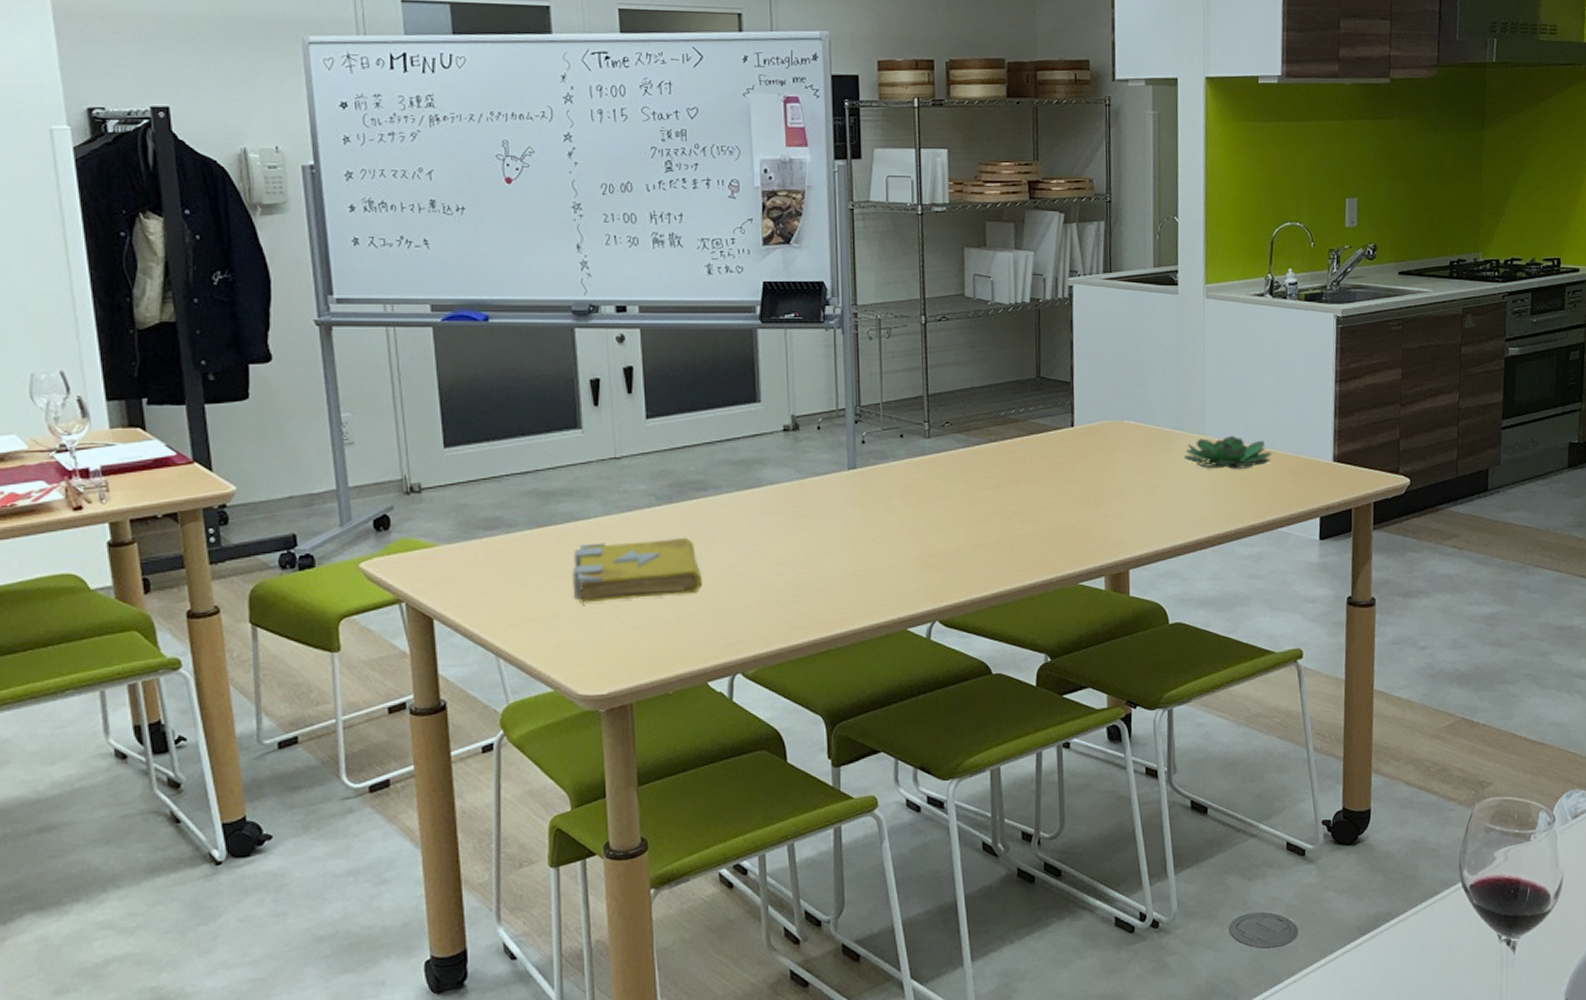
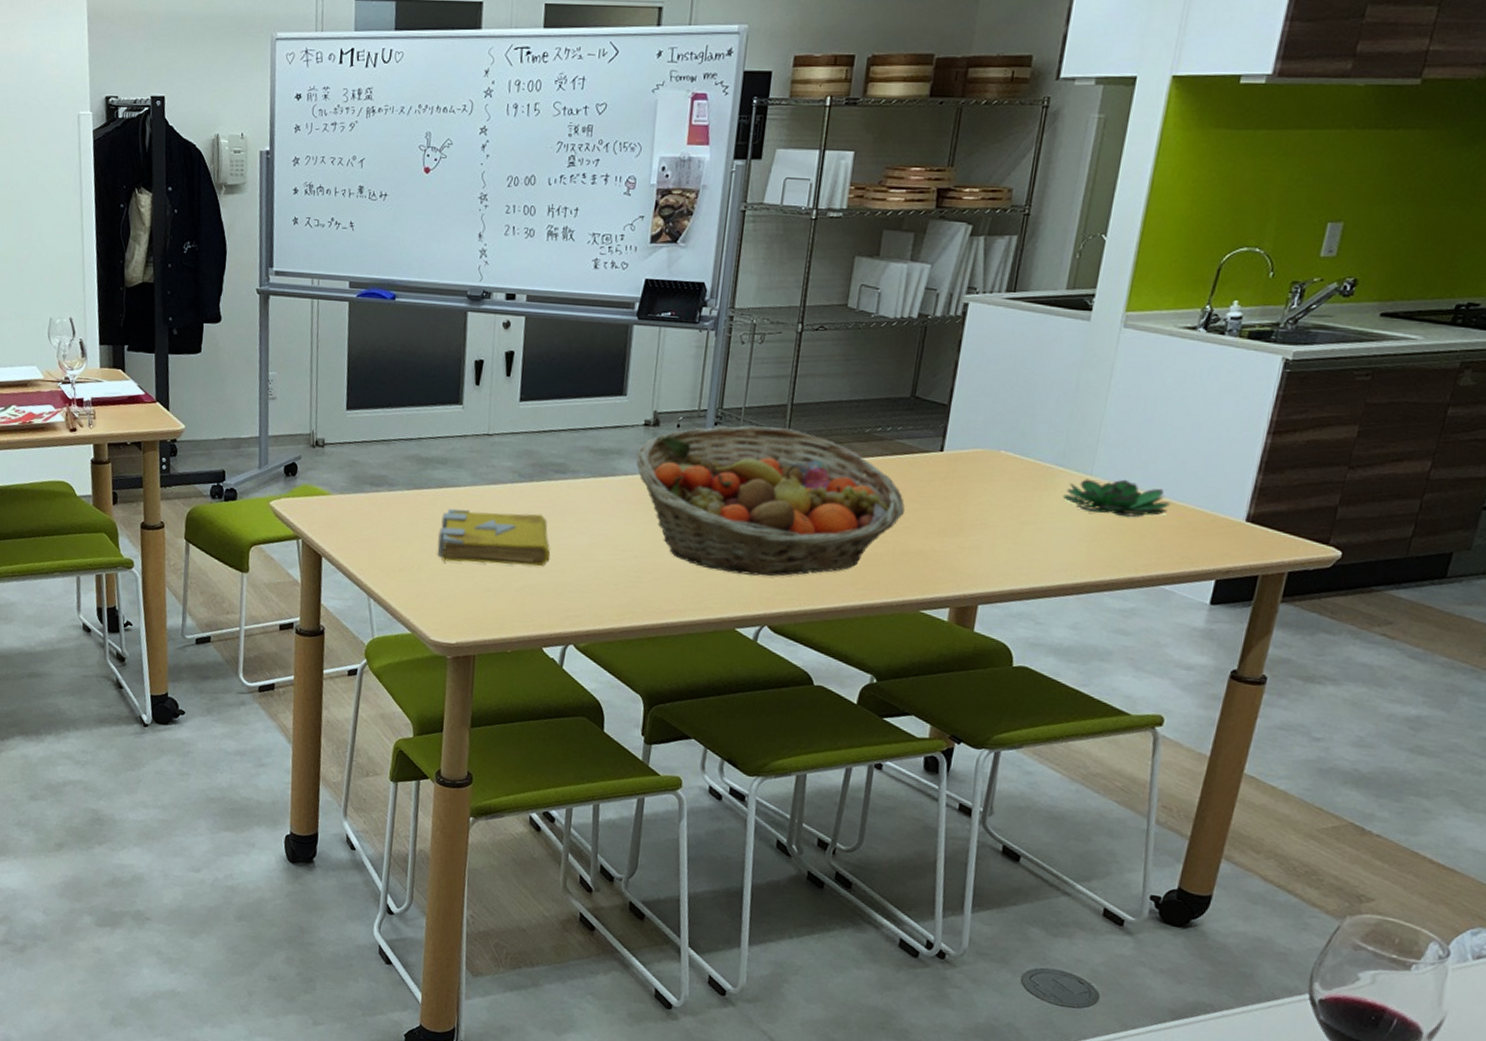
fruit basket: none [780,420,1049,572] -> present [636,425,905,577]

